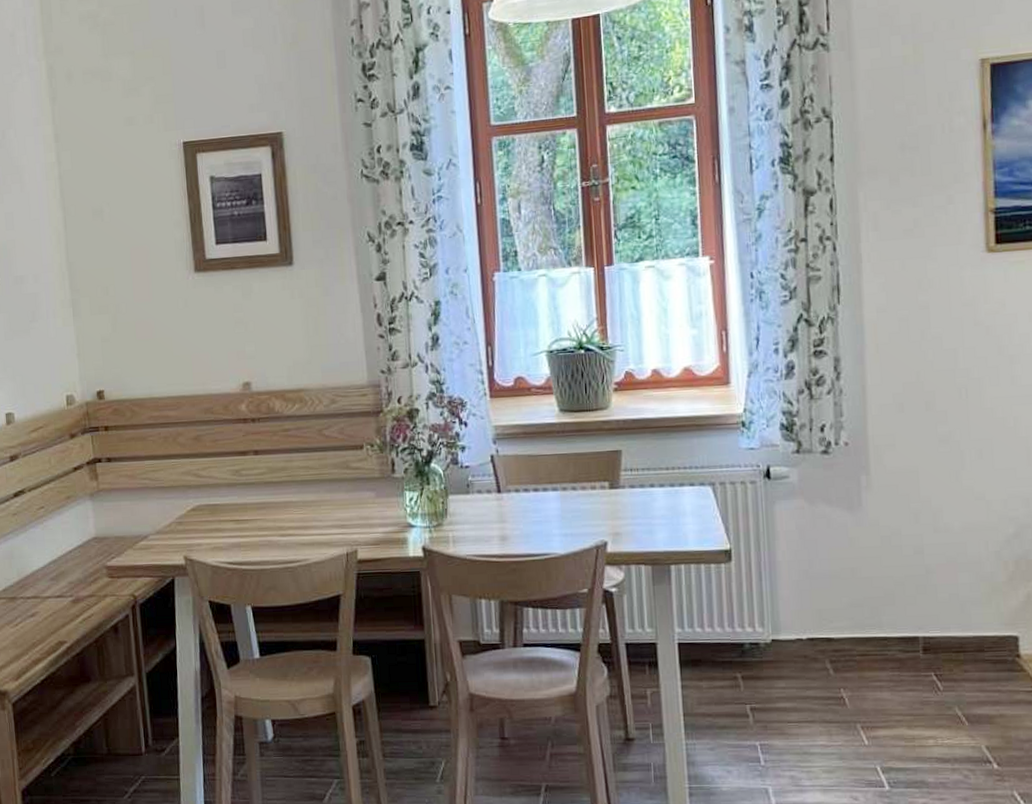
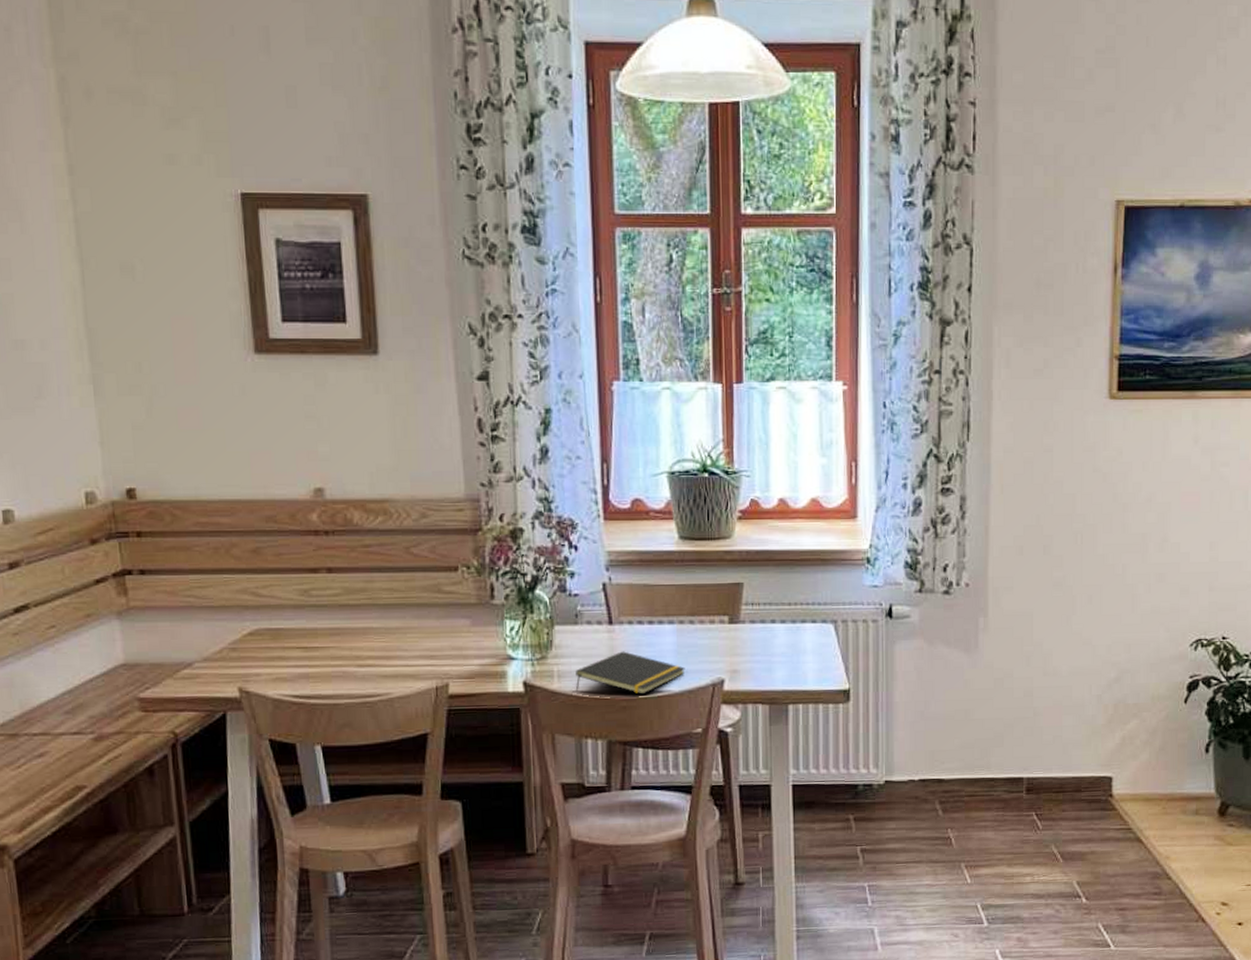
notepad: none [469,517,570,557] -> present [575,651,685,695]

